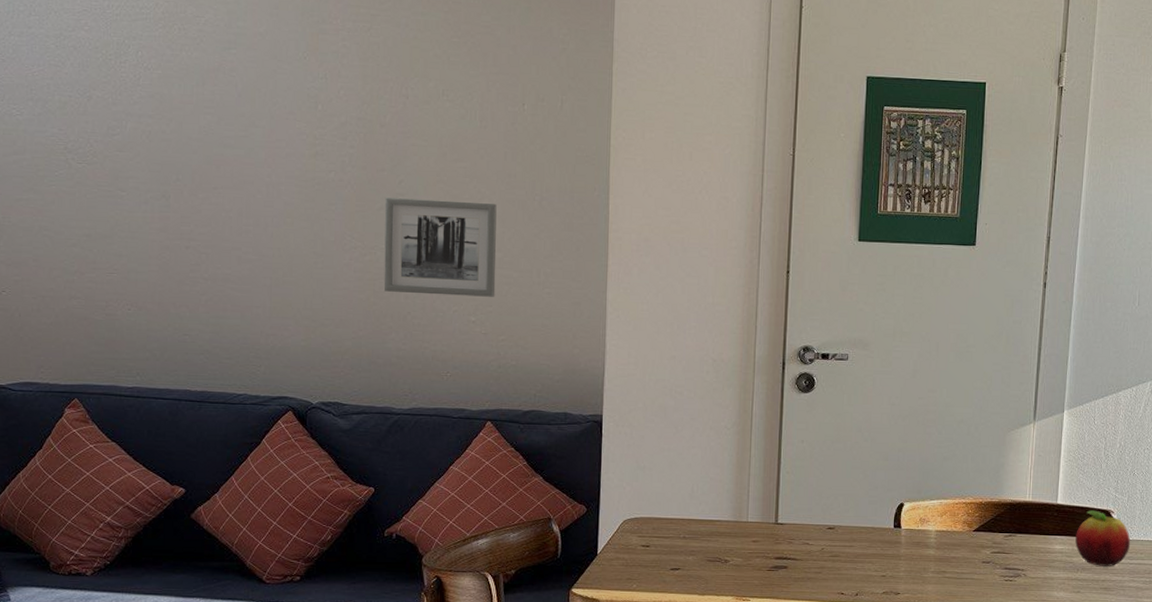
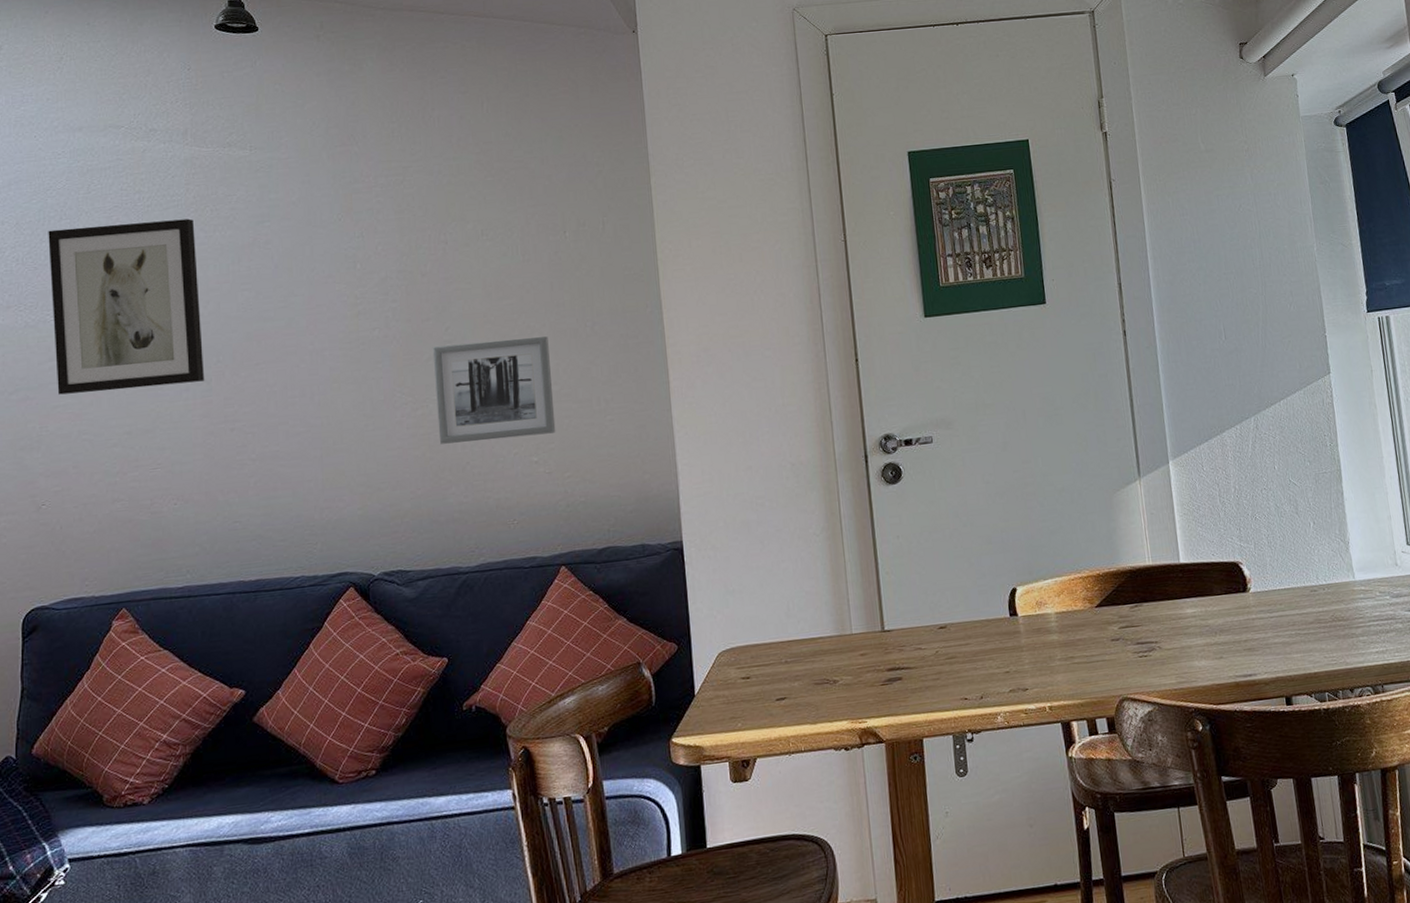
wall art: none [16,24,164,197] -> present [48,218,204,395]
fruit: present [1075,510,1131,566] -> none [1206,564,1267,626]

